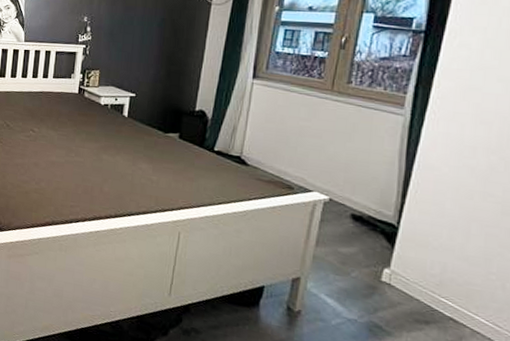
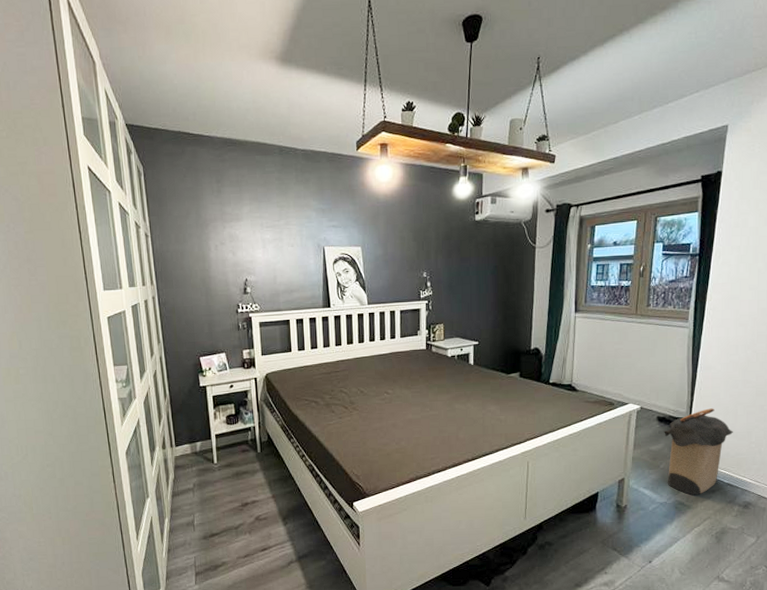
laundry hamper: none [359,217,462,323] -> present [664,408,733,496]

